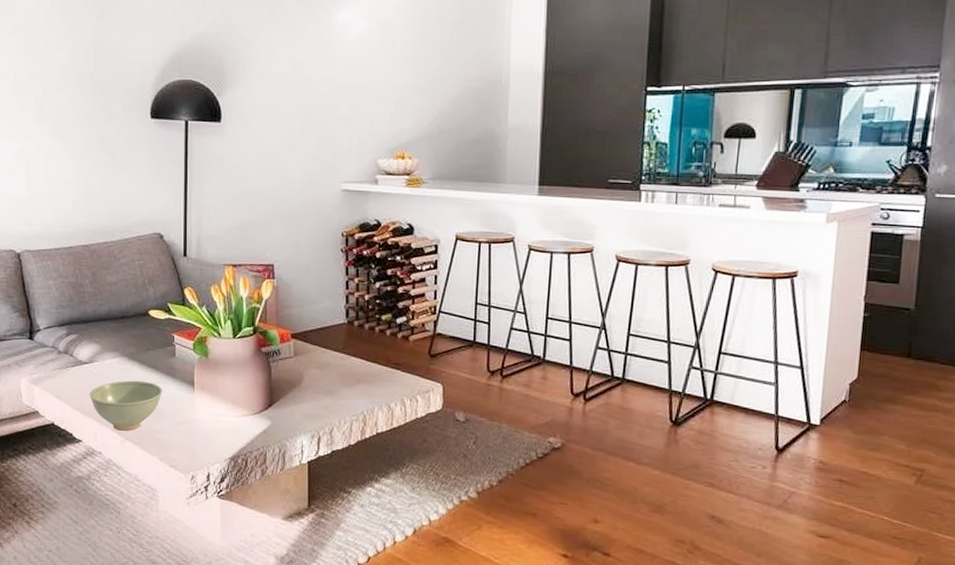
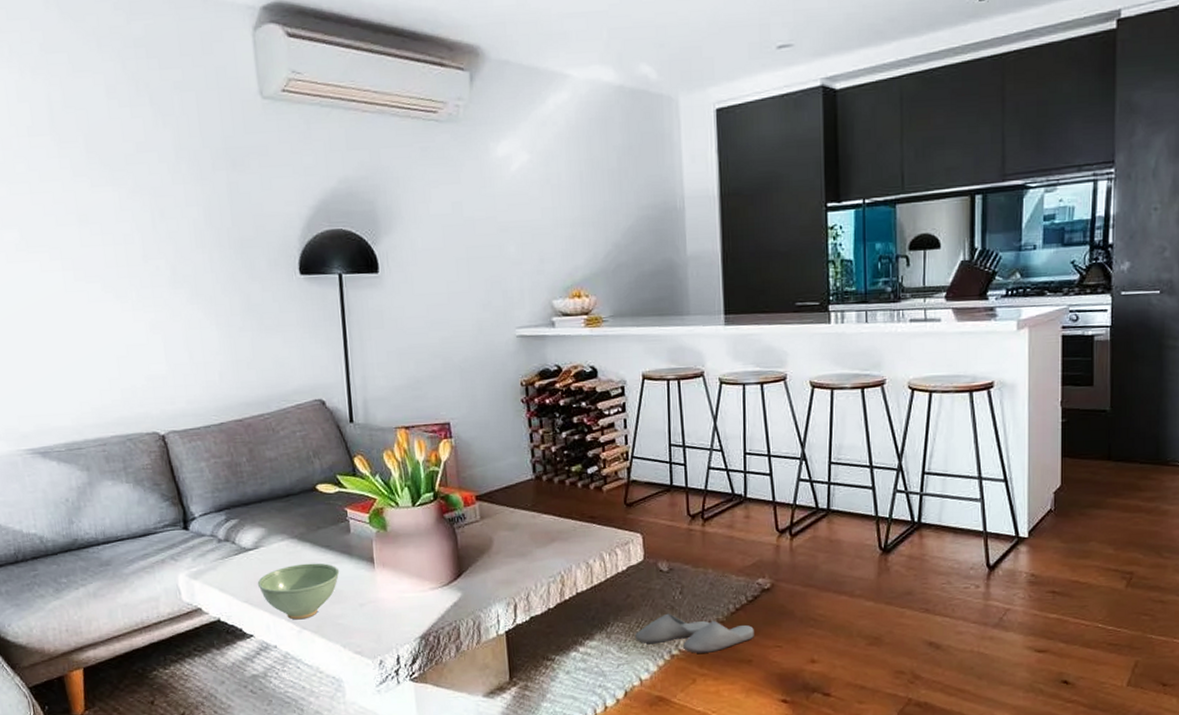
slippers: none [428,461,541,502] -> present [635,613,754,653]

